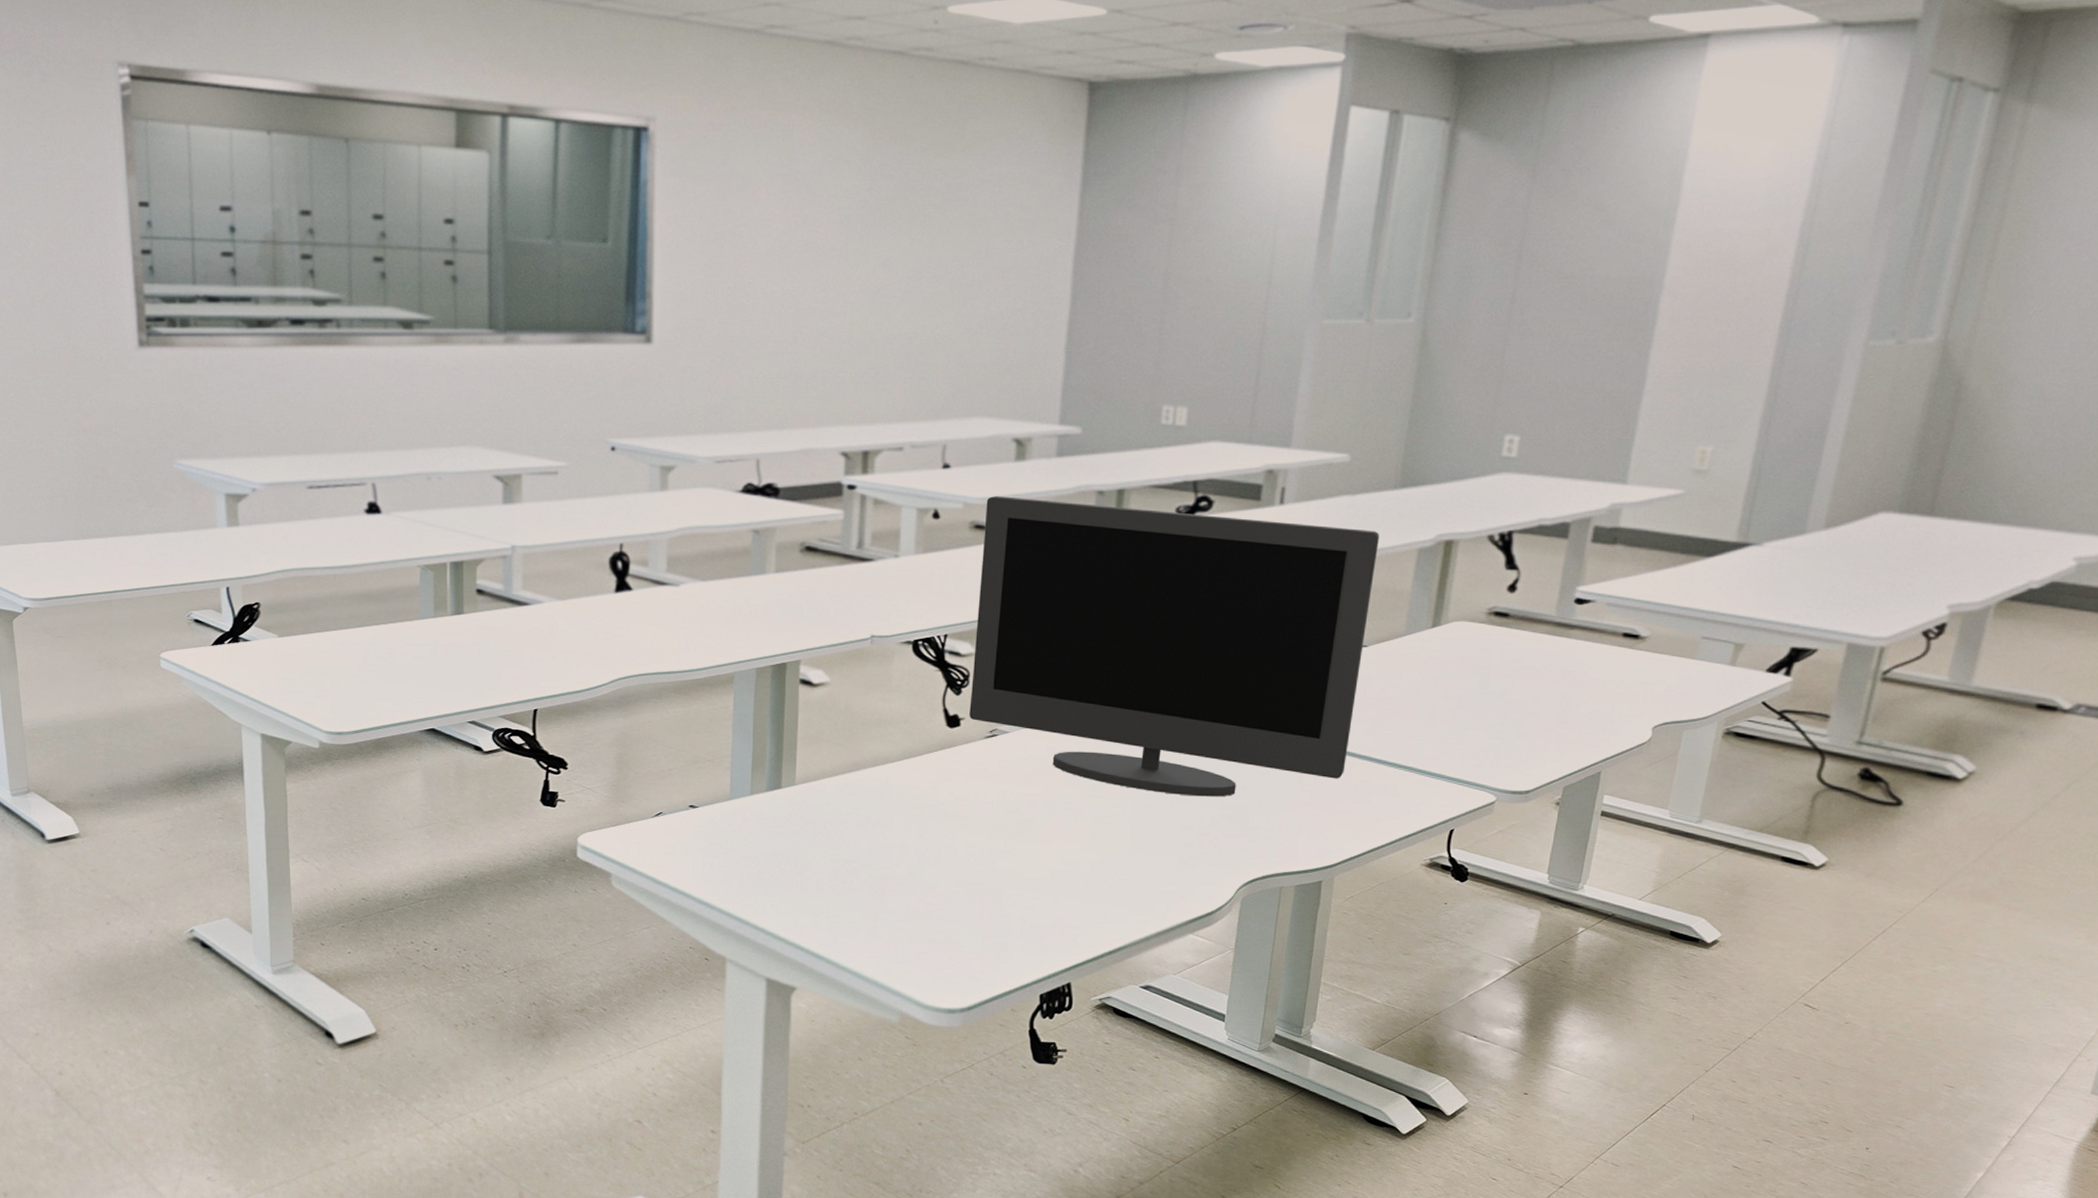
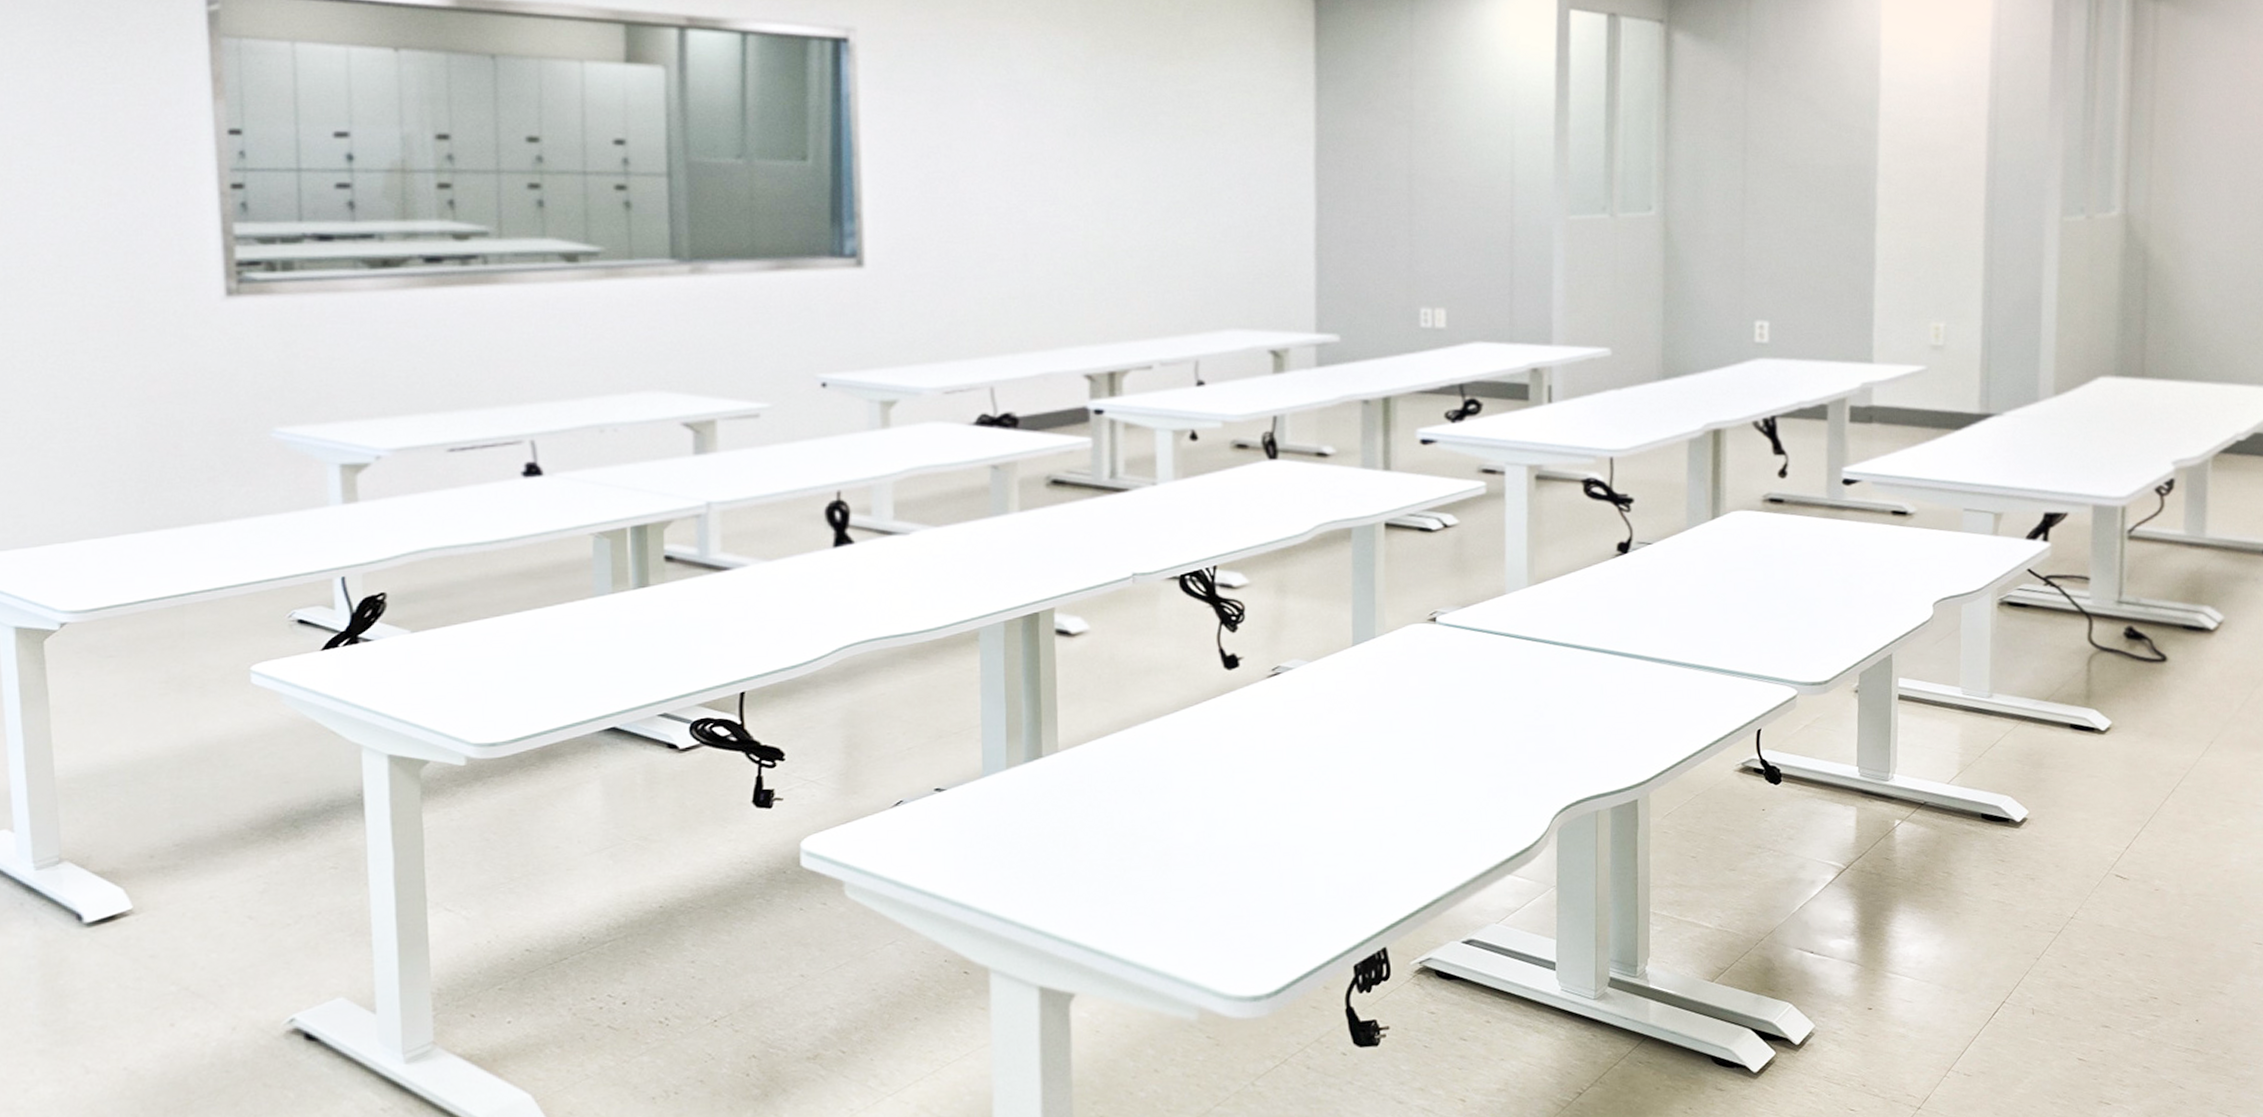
monitor: present [969,496,1379,797] -> none [1246,411,1650,721]

